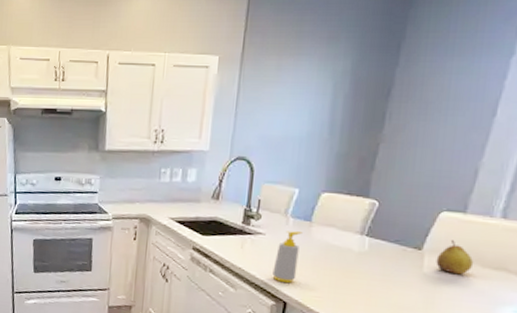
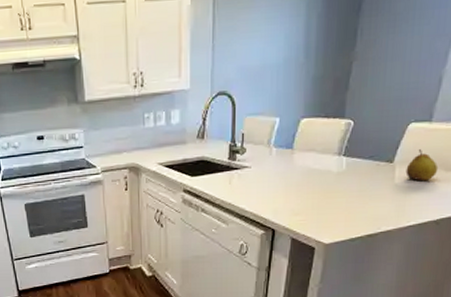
soap bottle: present [272,231,302,284] -> none [260,160,285,212]

